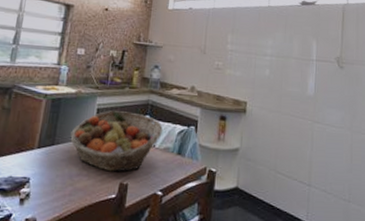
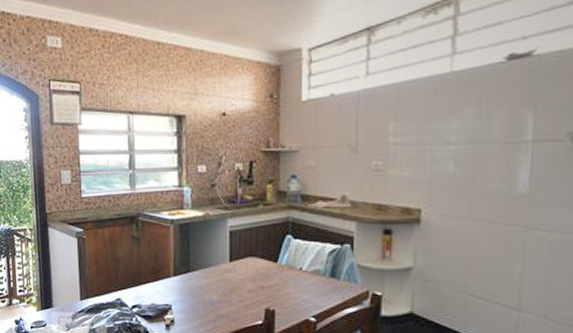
fruit basket: present [70,110,163,172] -> none [205,232,309,298]

